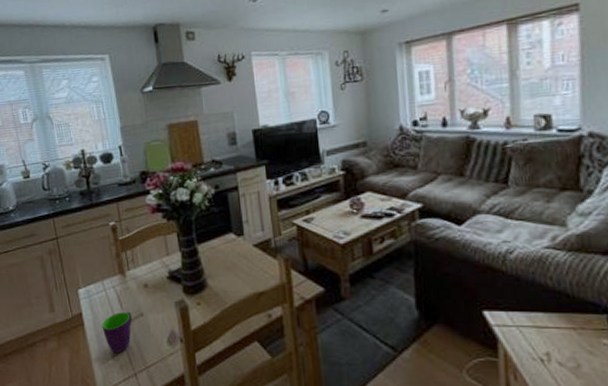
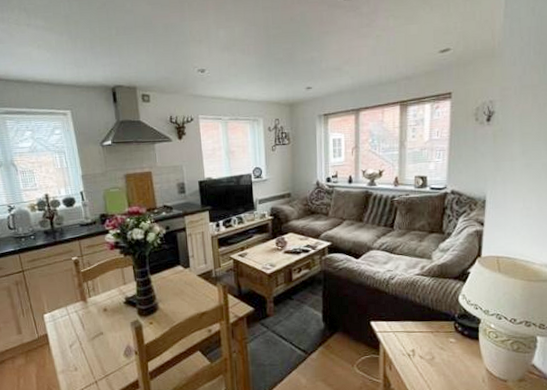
mug: present [102,312,132,354] -> none [66,332,93,366]

